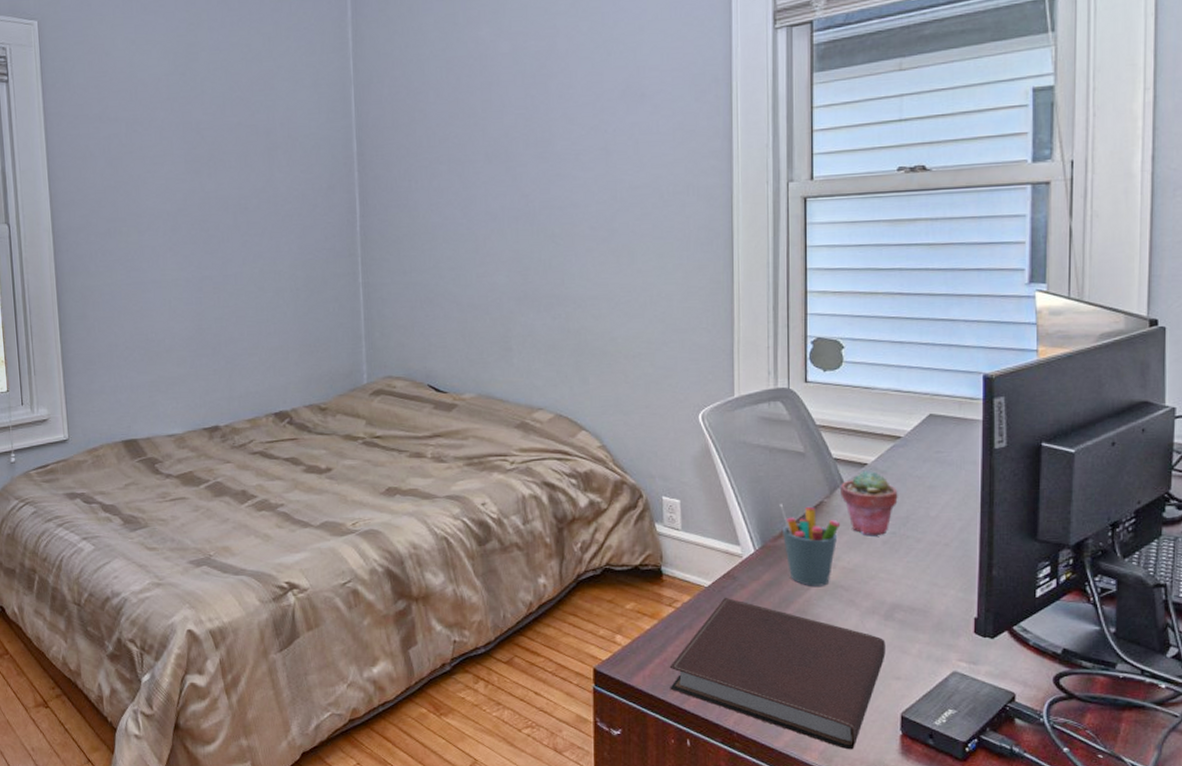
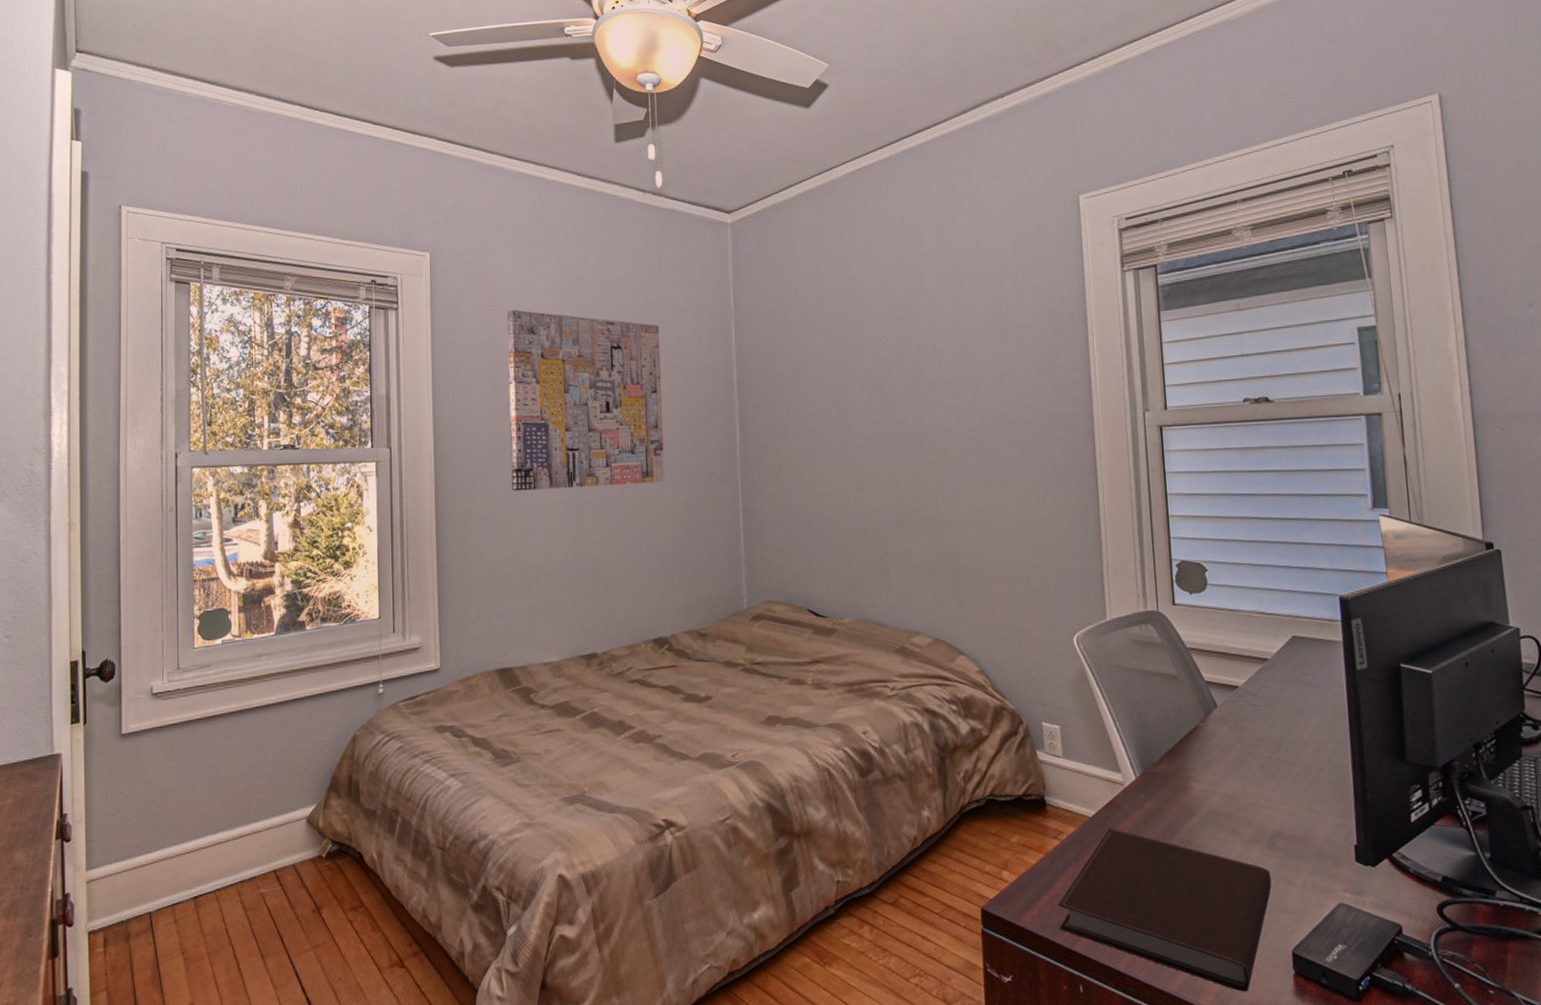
wall art: none [119,80,284,268] -> present [507,310,665,491]
pen holder: present [780,504,841,586] -> none [1157,729,1218,815]
potted succulent: present [839,470,898,535] -> none [1213,693,1270,760]

